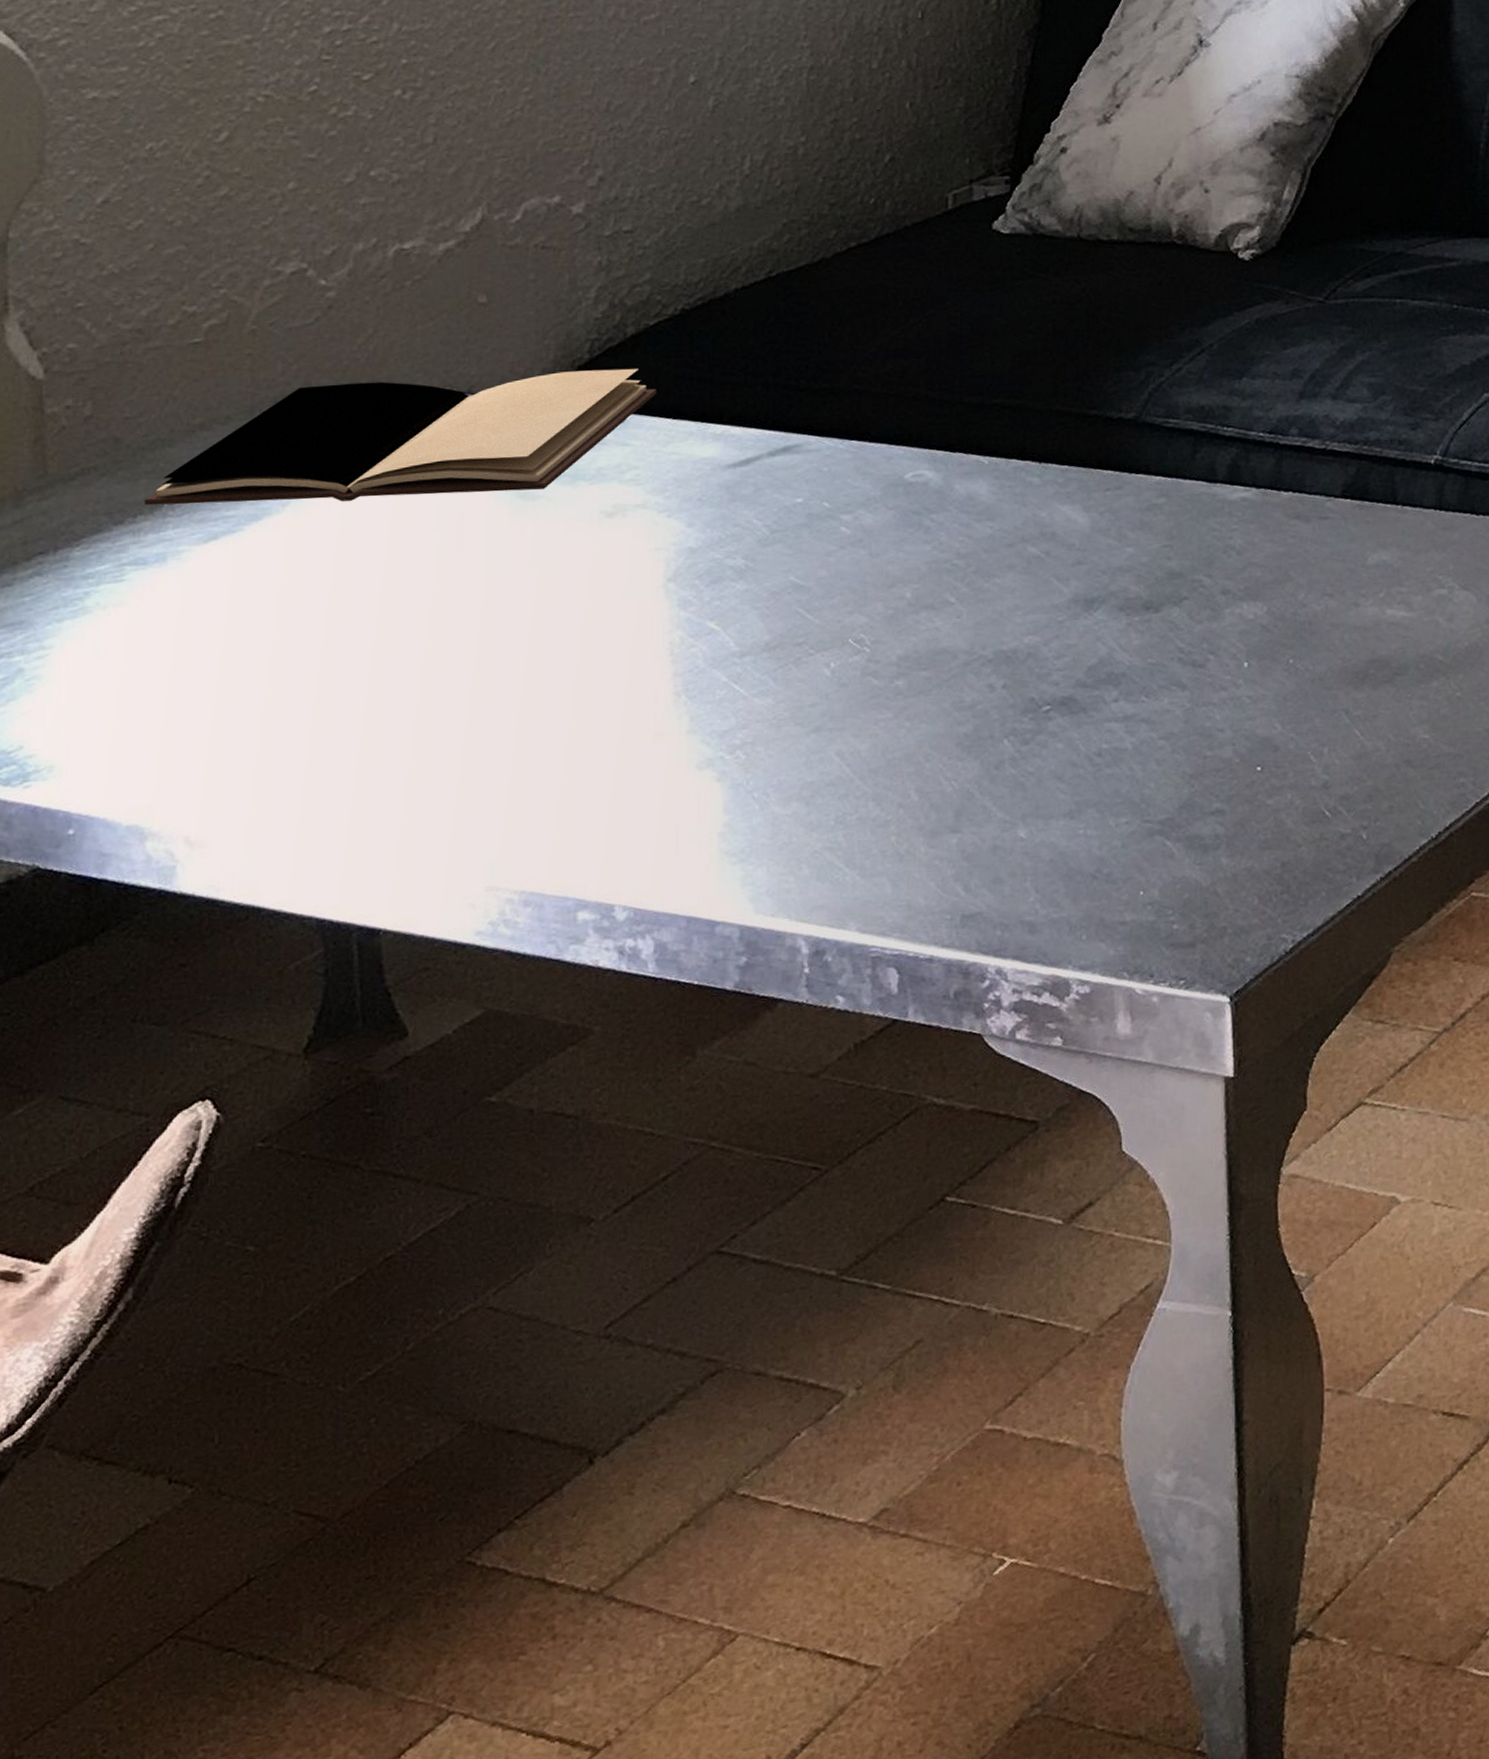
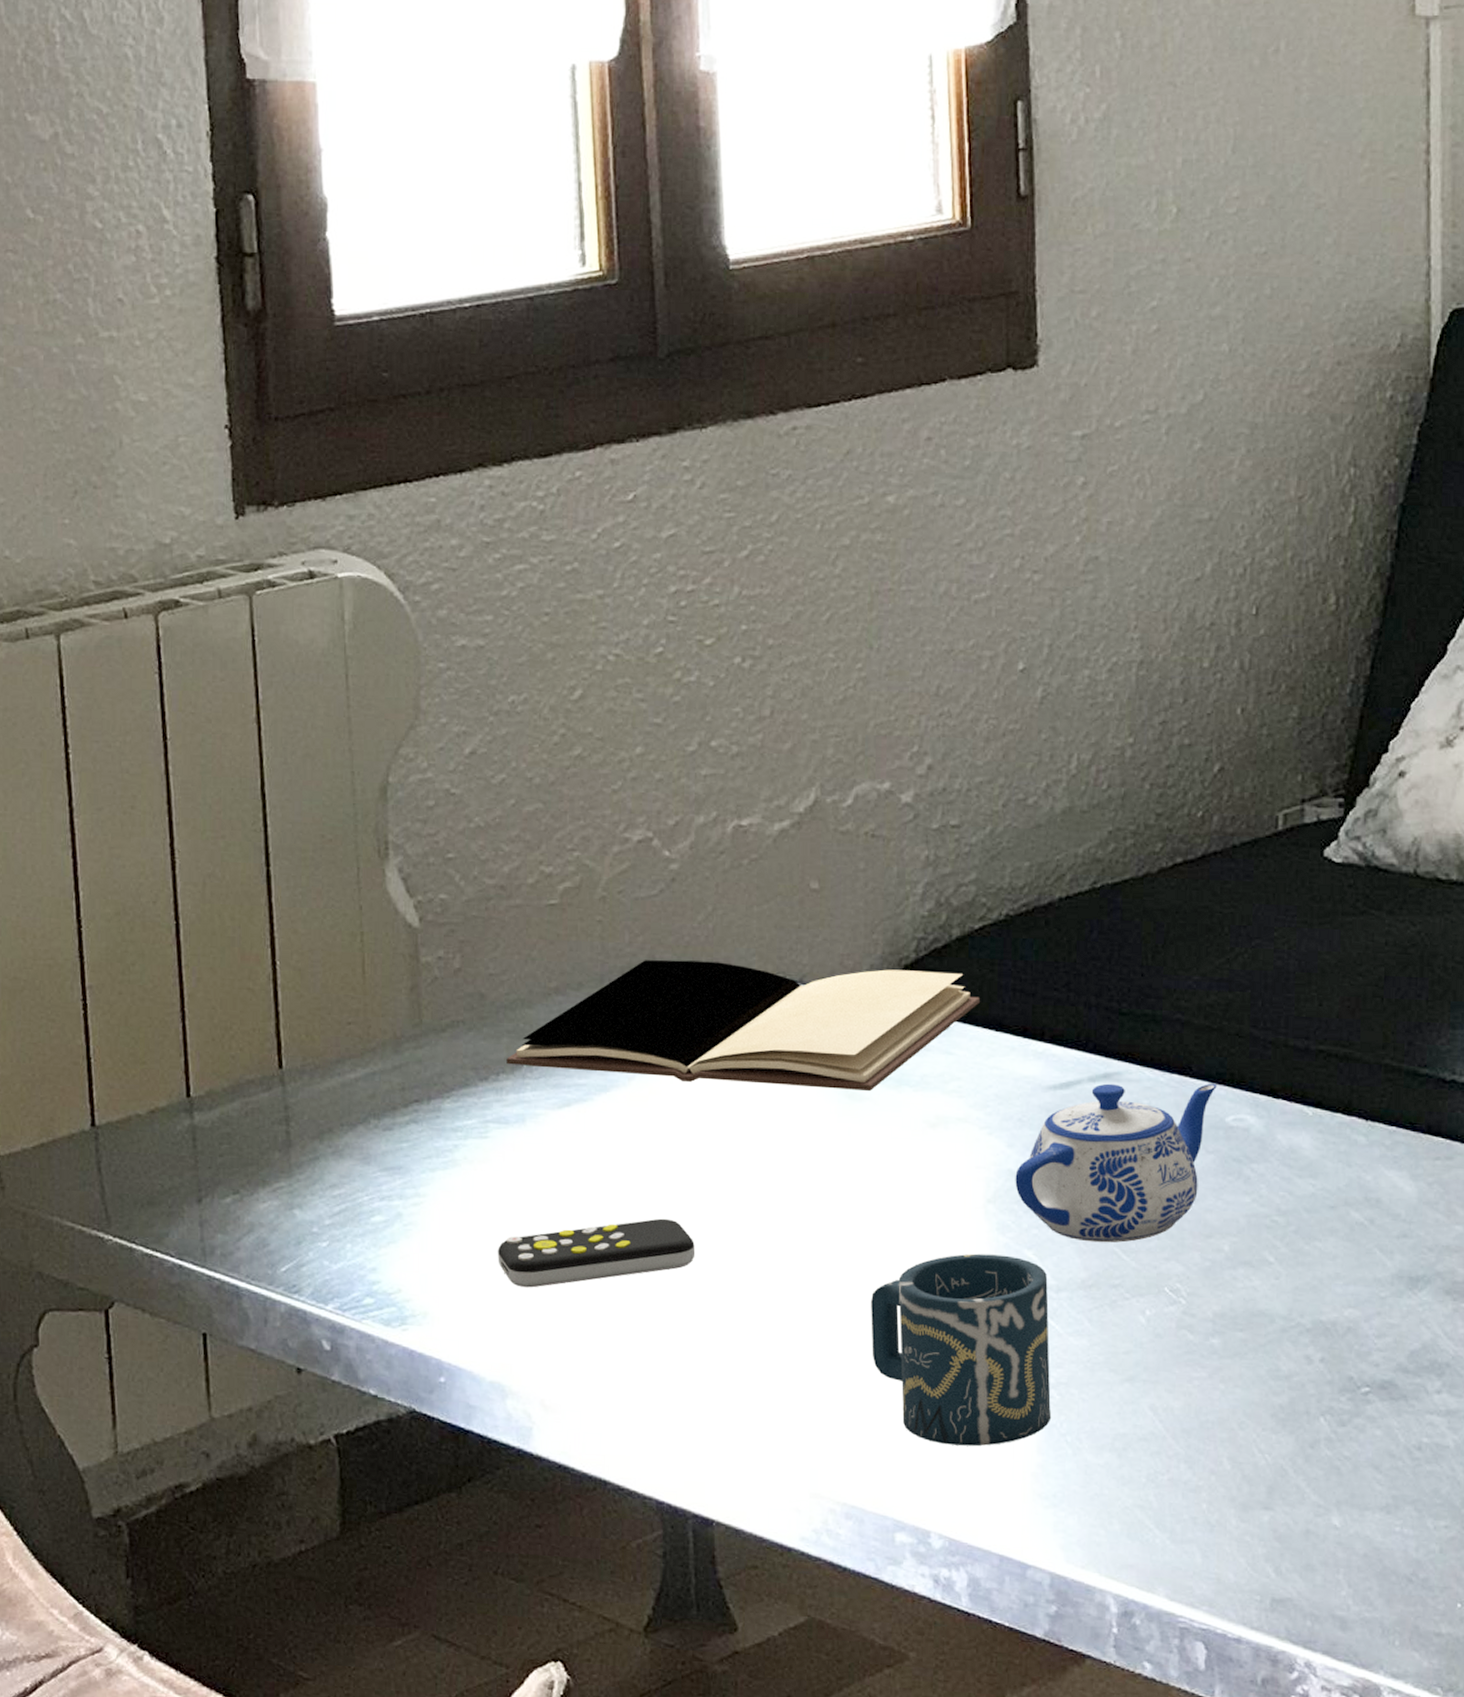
remote control: none [135,637,358,727] -> present [498,1218,696,1288]
cup: none [548,629,737,819] -> present [871,1253,1051,1447]
teapot: none [696,444,895,607] -> present [1015,1083,1217,1243]

